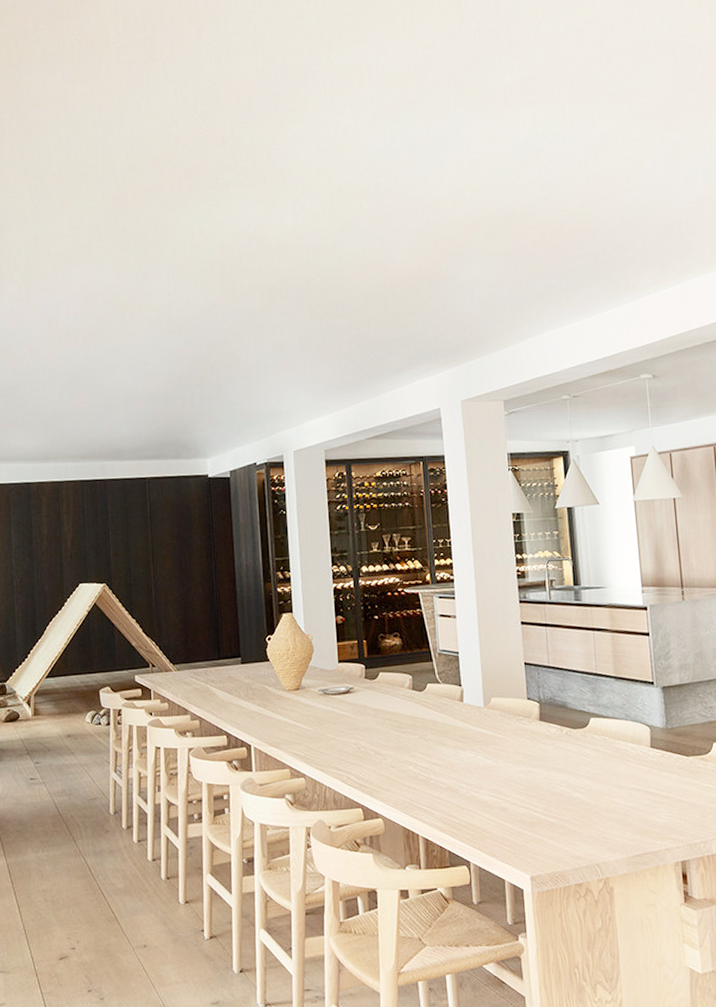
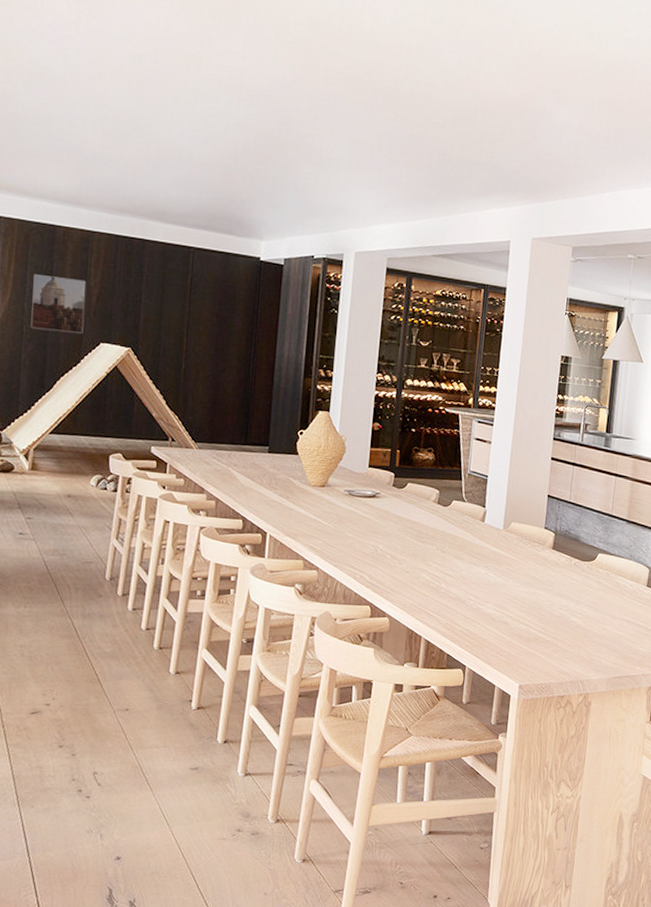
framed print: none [17,528,64,582] -> present [30,274,87,334]

